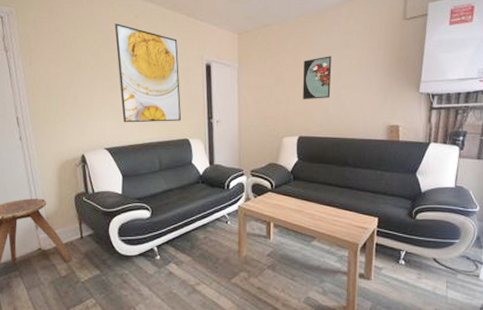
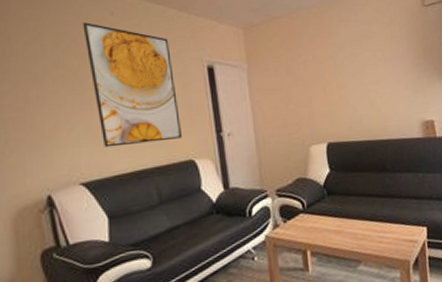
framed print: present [303,56,332,100] -> none [323,49,358,101]

